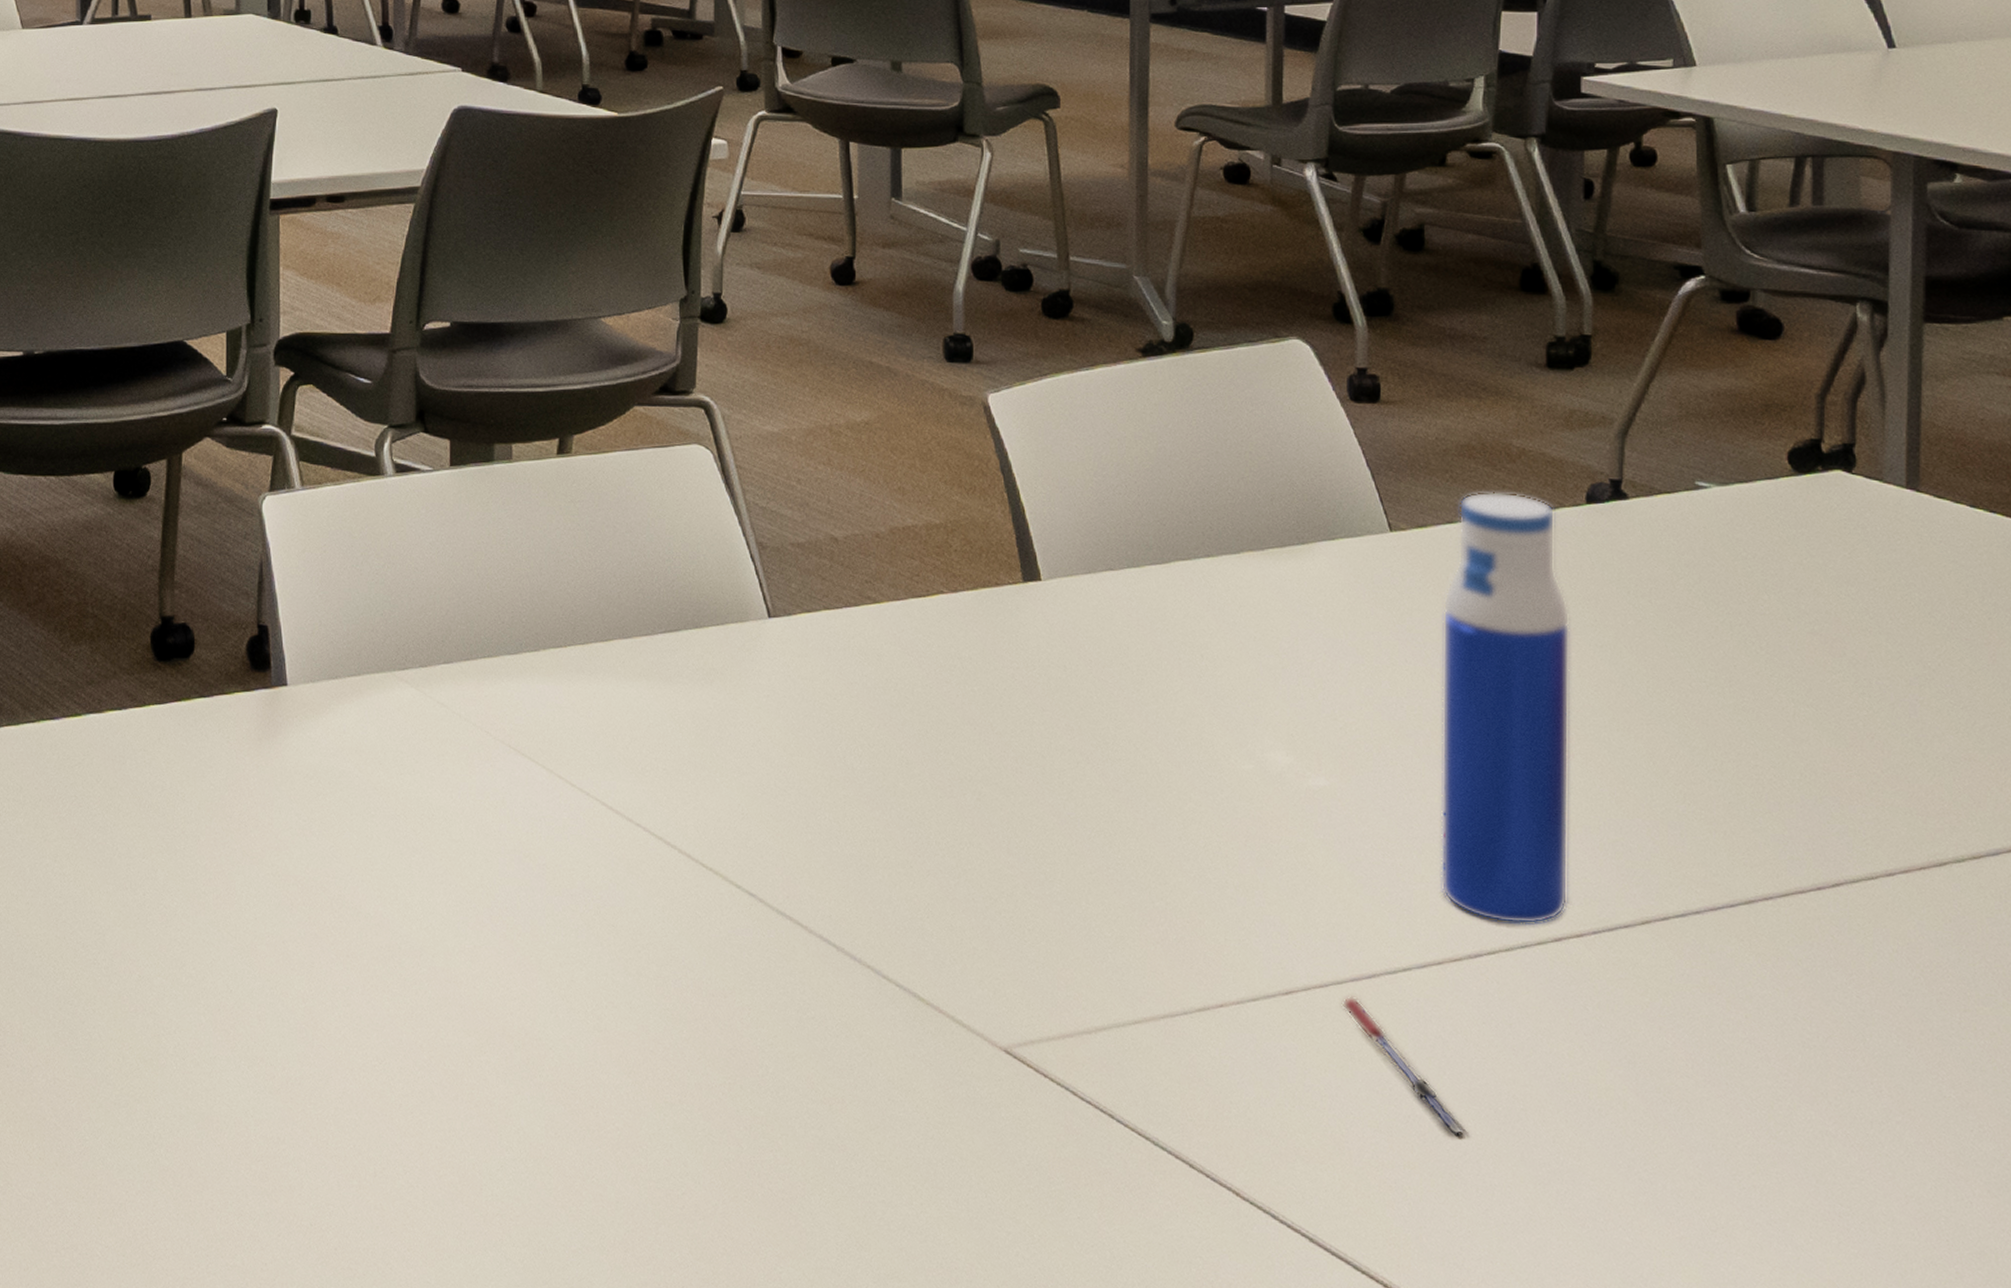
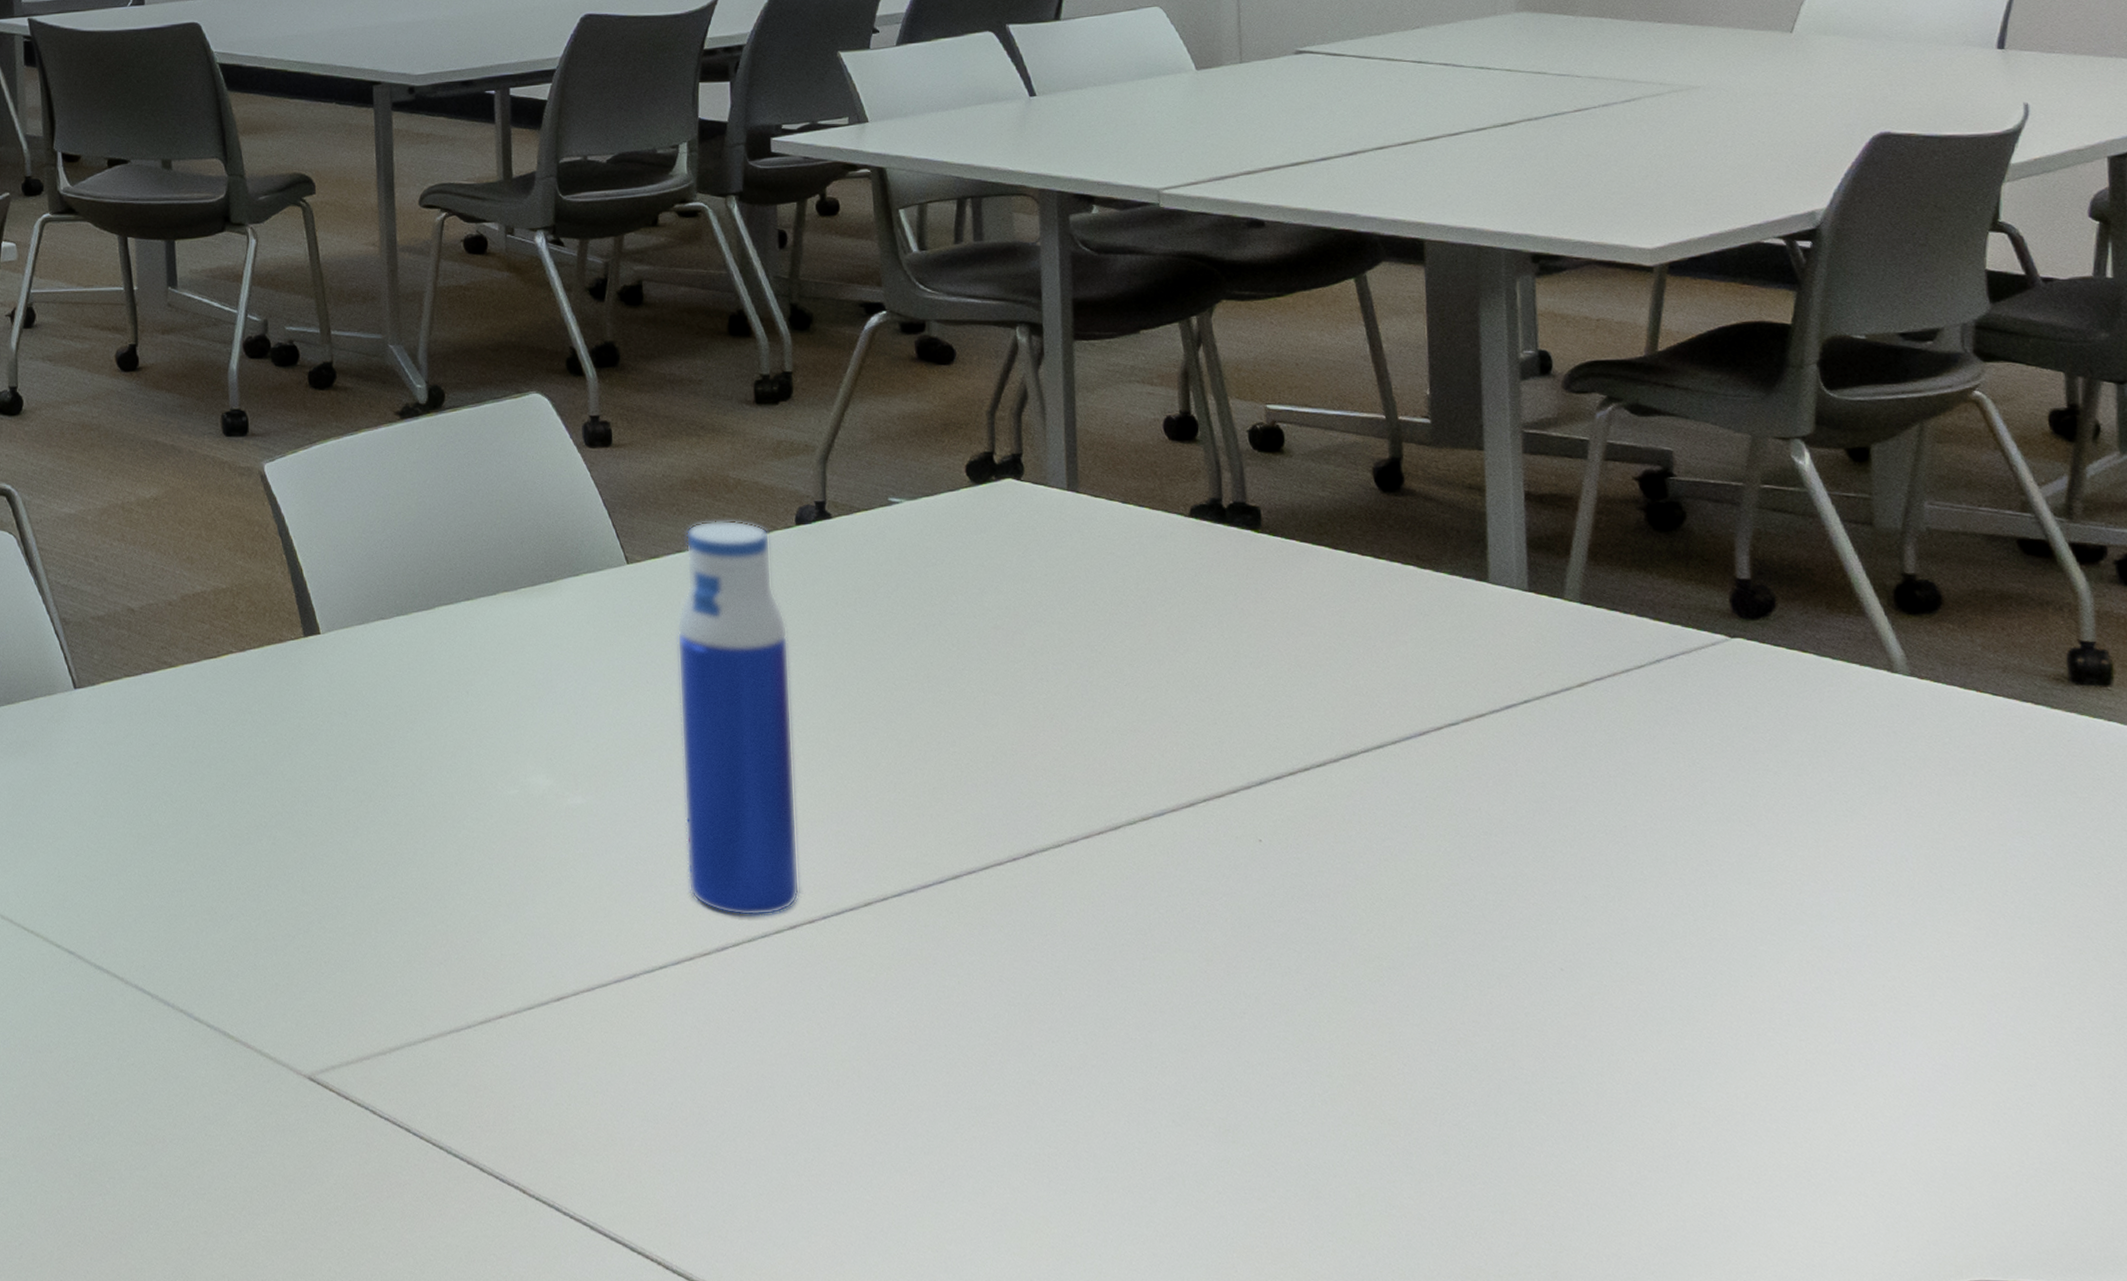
pen: present [1341,996,1468,1136] -> none [607,996,725,1117]

